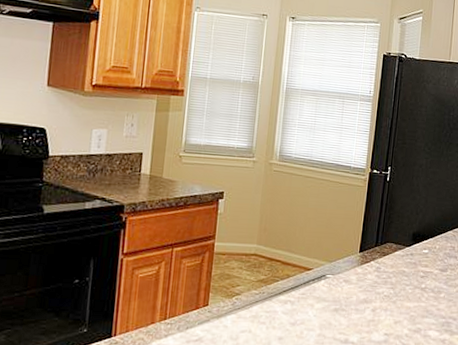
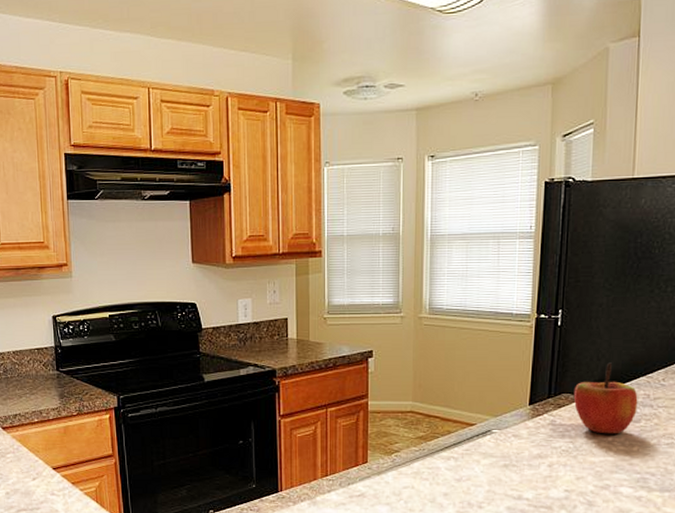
apple: none [396,217,446,282] -> present [573,362,638,434]

